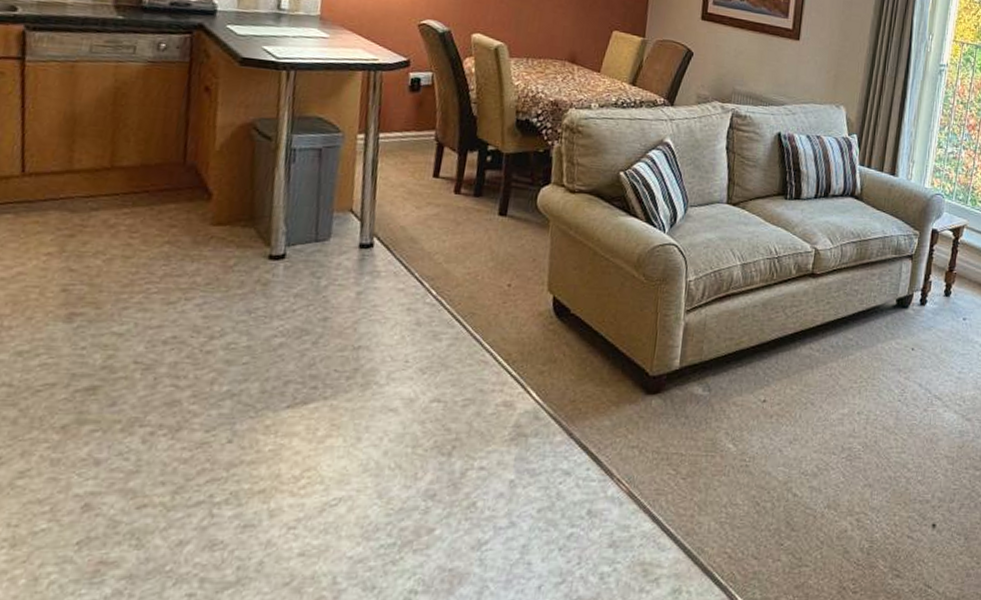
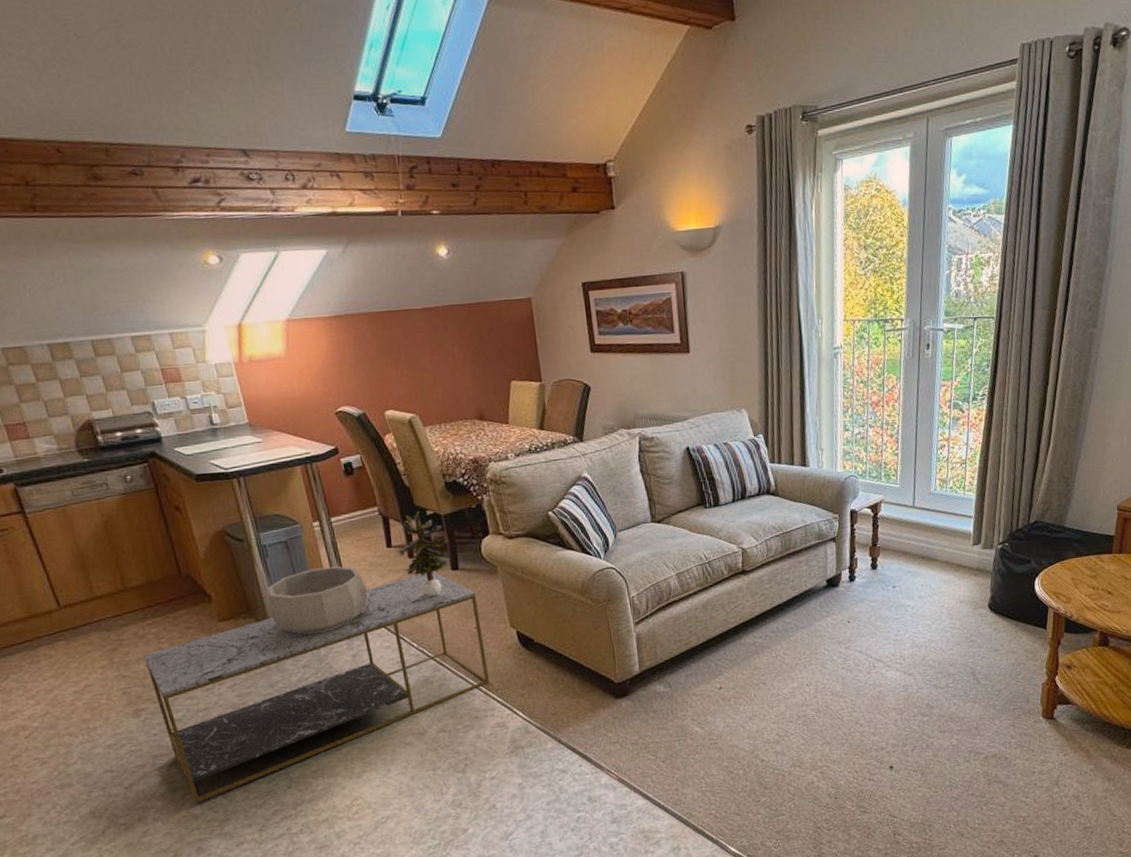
coffee table: none [97,212,519,445] -> present [143,572,490,804]
decorative bowl: none [276,185,397,259] -> present [267,566,368,635]
potted plant: none [441,144,504,241] -> present [395,511,450,597]

